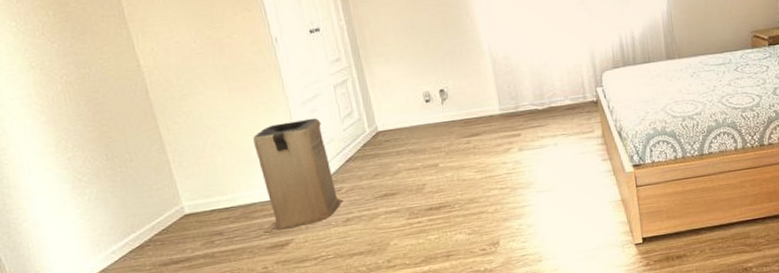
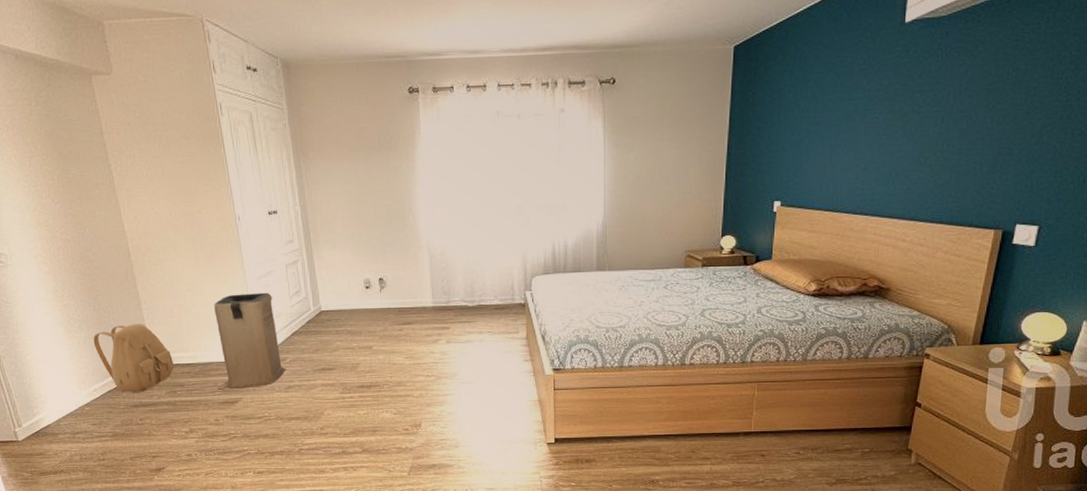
backpack: none [107,169,209,251] -> present [93,324,174,392]

